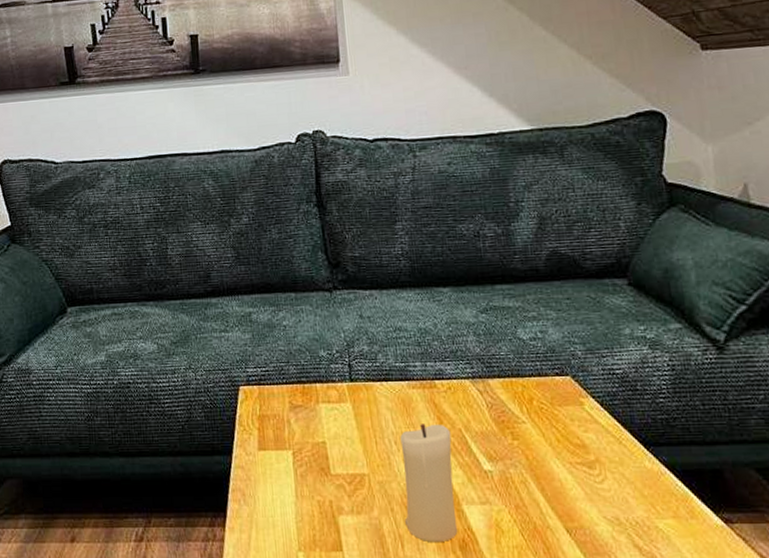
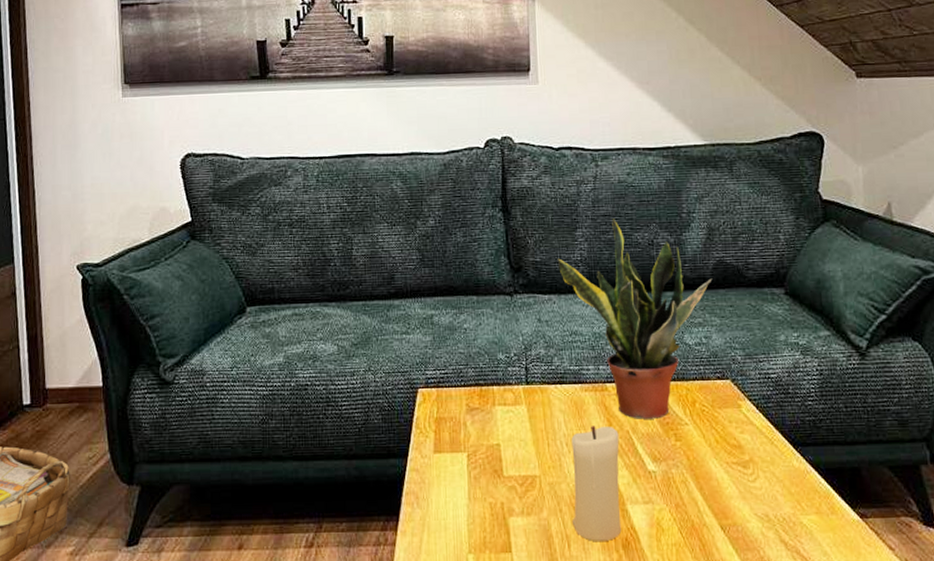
potted plant: none [377,210,546,417] -> present [557,219,712,419]

